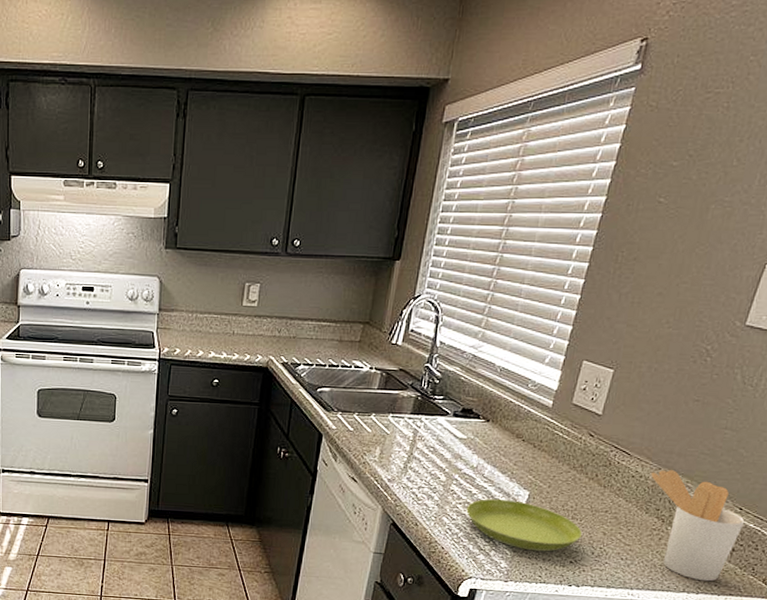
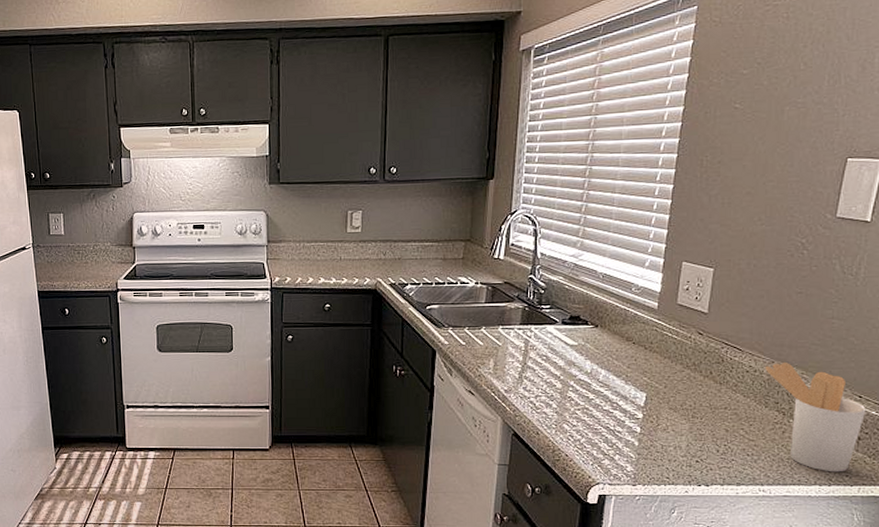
saucer: present [466,499,583,552] -> none [586,403,705,453]

